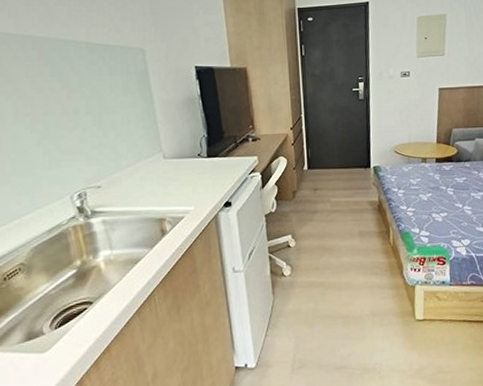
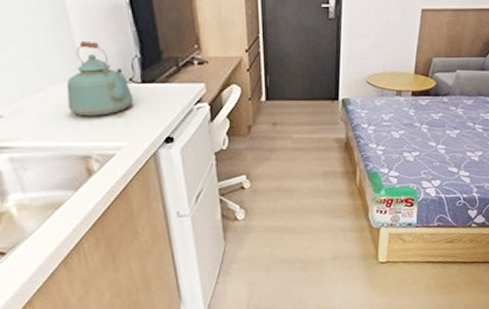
kettle: none [150,125,201,186] -> present [66,40,134,117]

